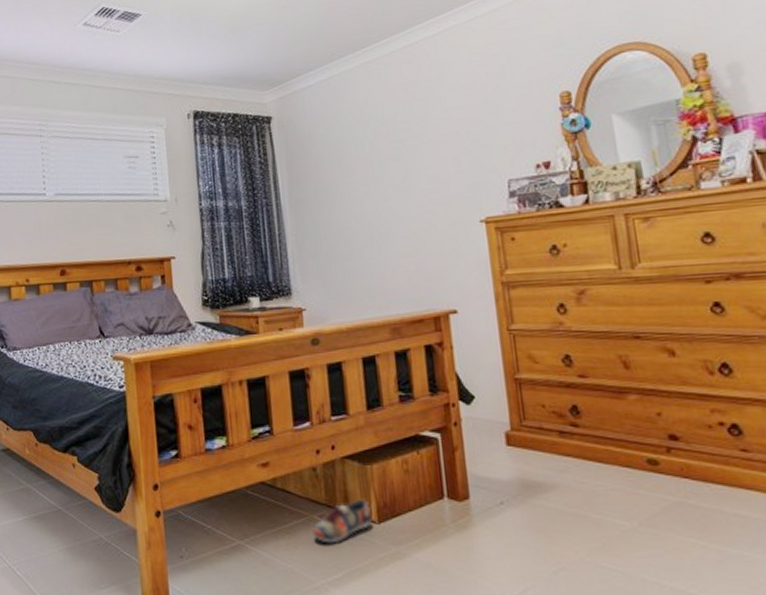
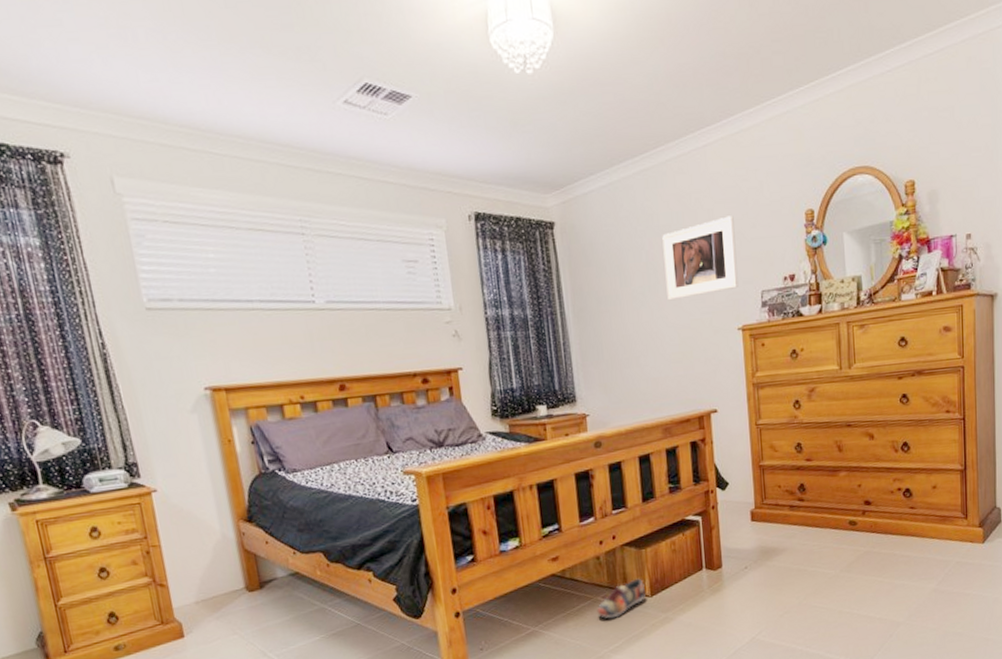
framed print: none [387,102,479,192] -> present [662,215,739,301]

